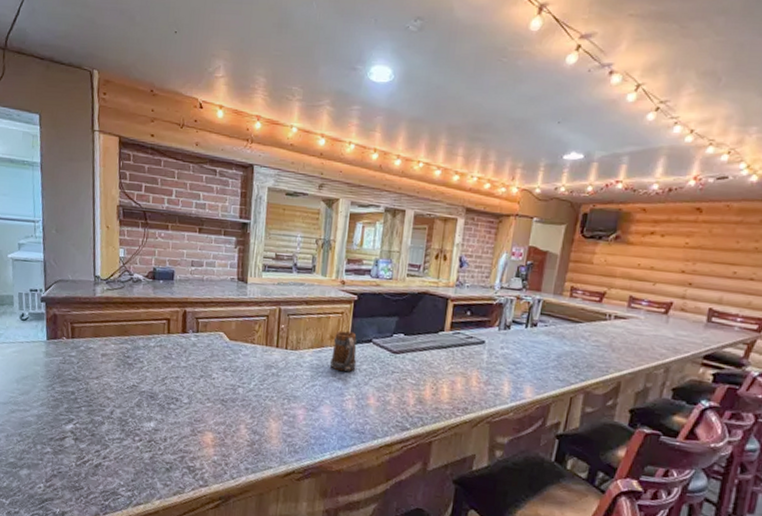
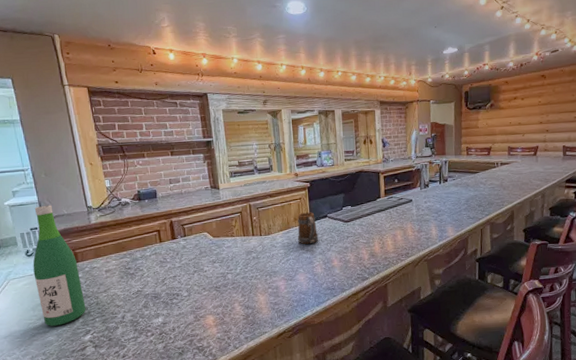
sake bottle: none [24,265,74,407] -> present [33,205,86,326]

